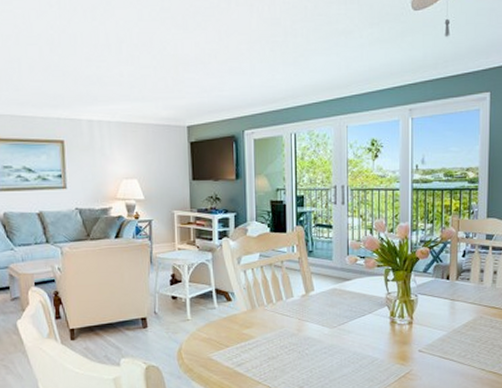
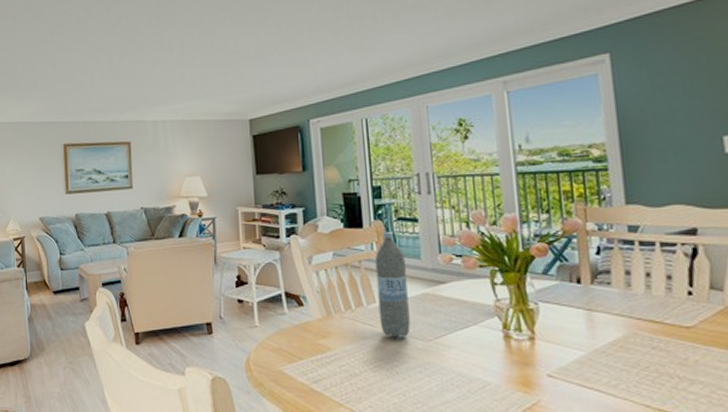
water bottle: none [295,235,321,326] -> present [375,231,411,338]

